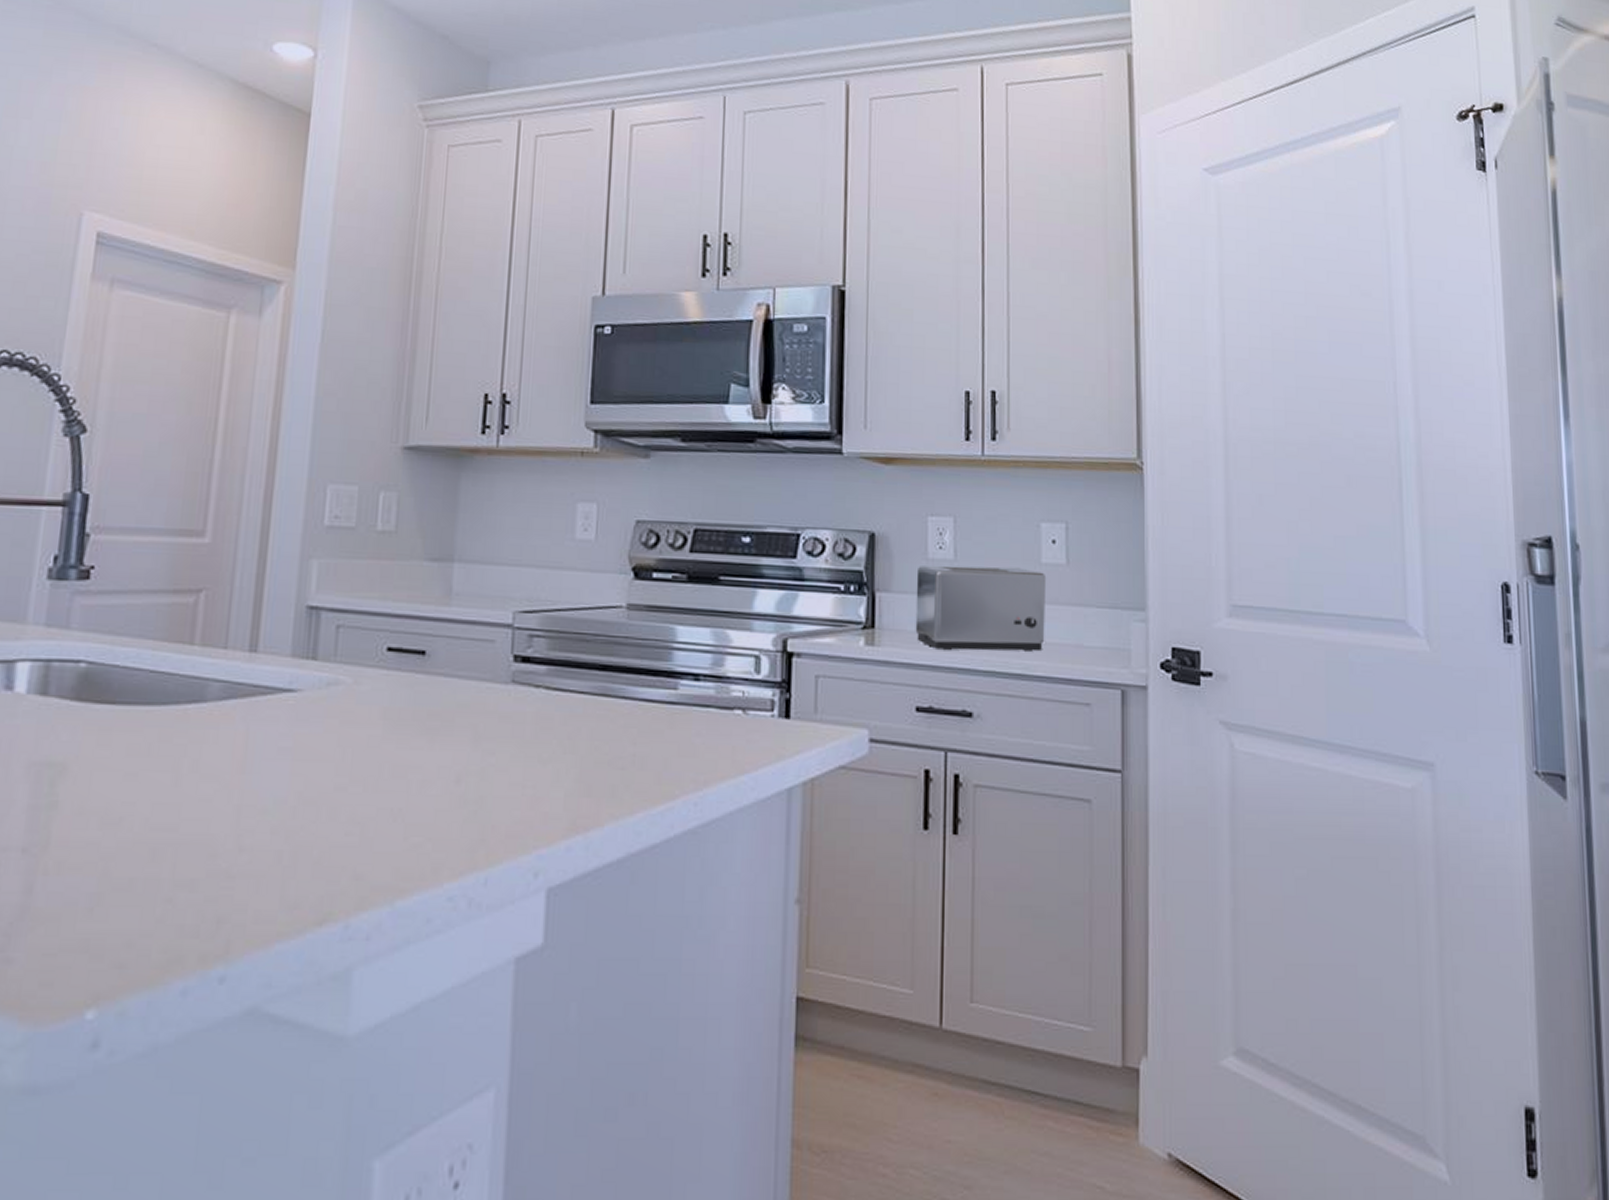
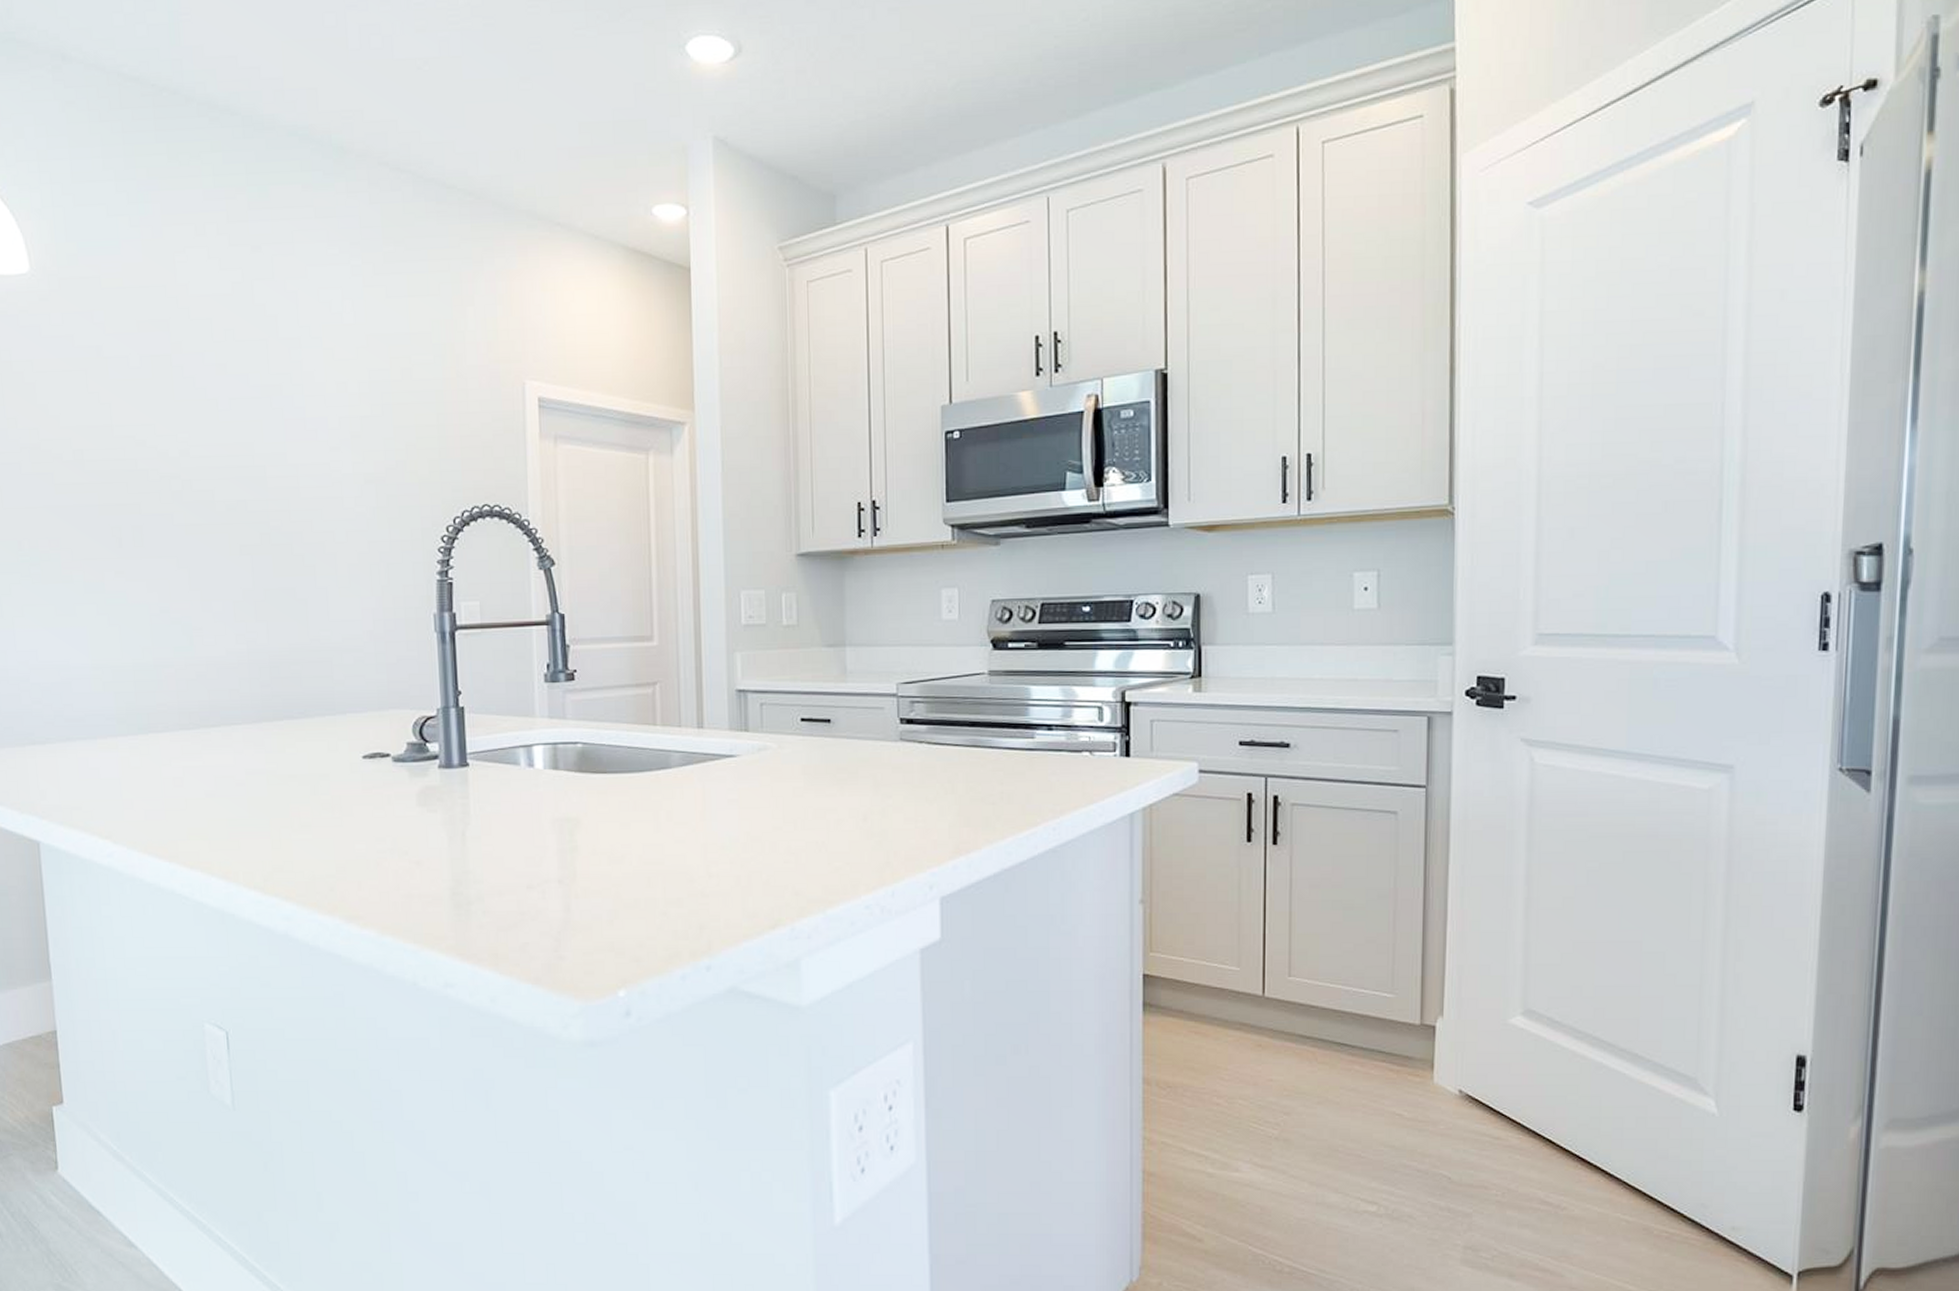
toaster: present [915,565,1047,652] -> none [1238,614,1359,693]

